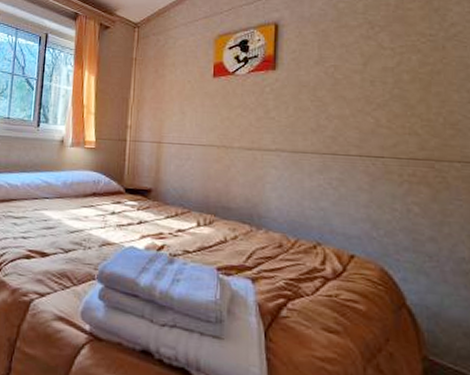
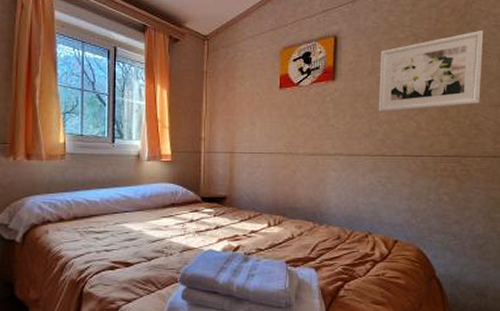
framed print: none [327,17,457,106] -> present [378,30,484,112]

